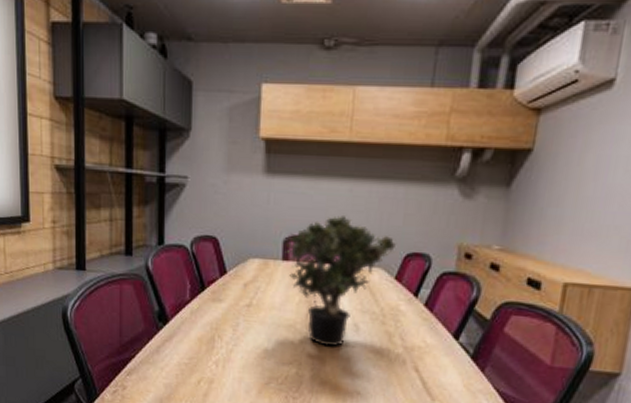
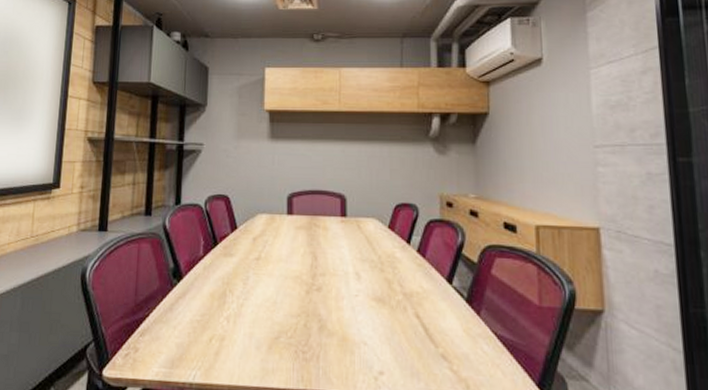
potted plant: present [285,214,397,347] -> none [289,172,387,297]

